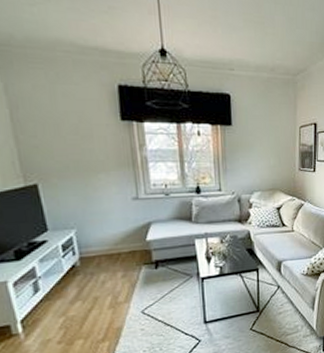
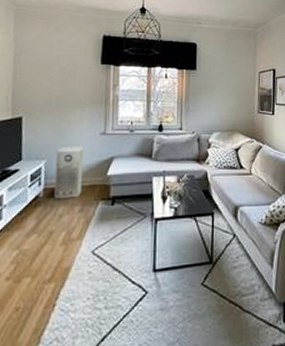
air purifier: none [86,212,122,267] -> present [54,146,84,199]

